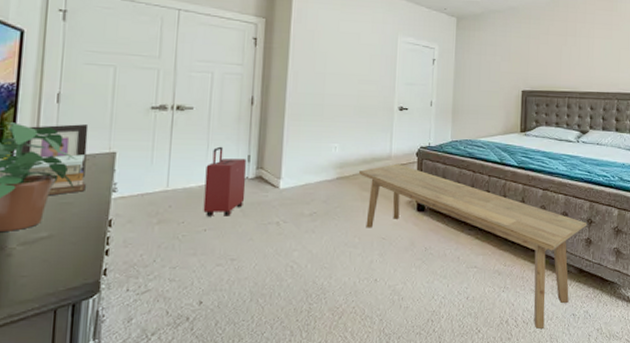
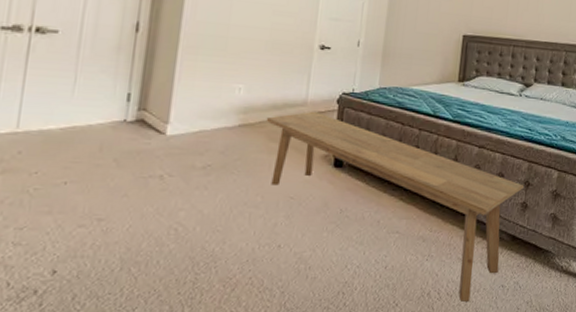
suitcase: present [203,146,246,216] -> none [64,80,125,167]

